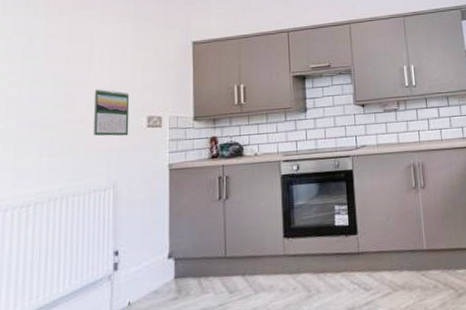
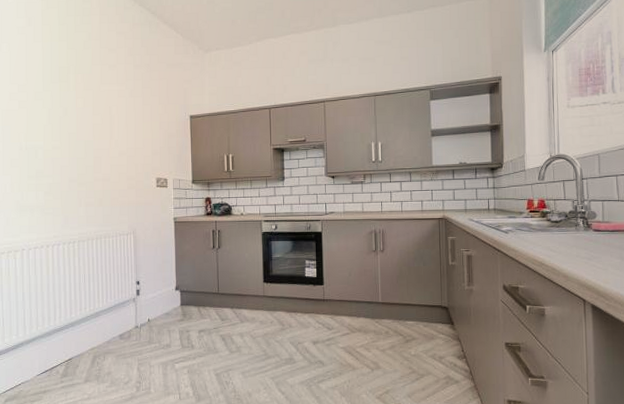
calendar: present [93,88,130,136] -> none [115,153,143,193]

